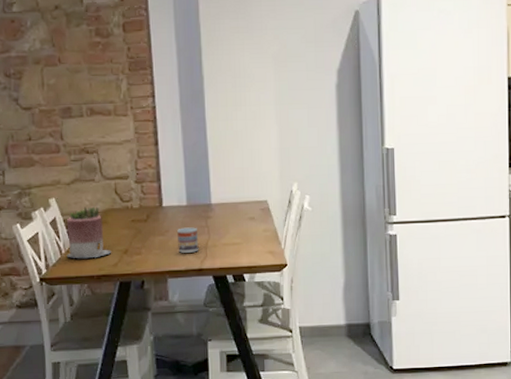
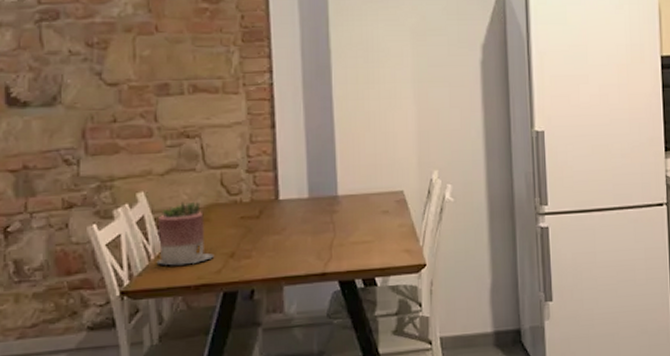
cup: present [177,227,199,253] -> none [296,224,322,255]

